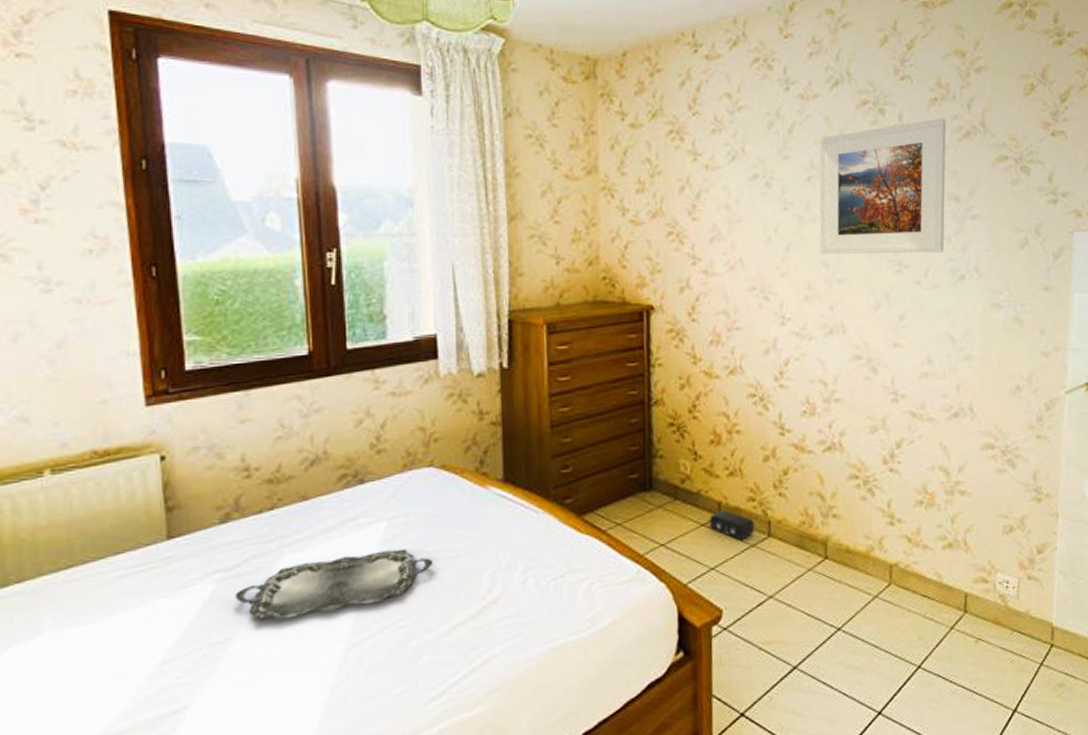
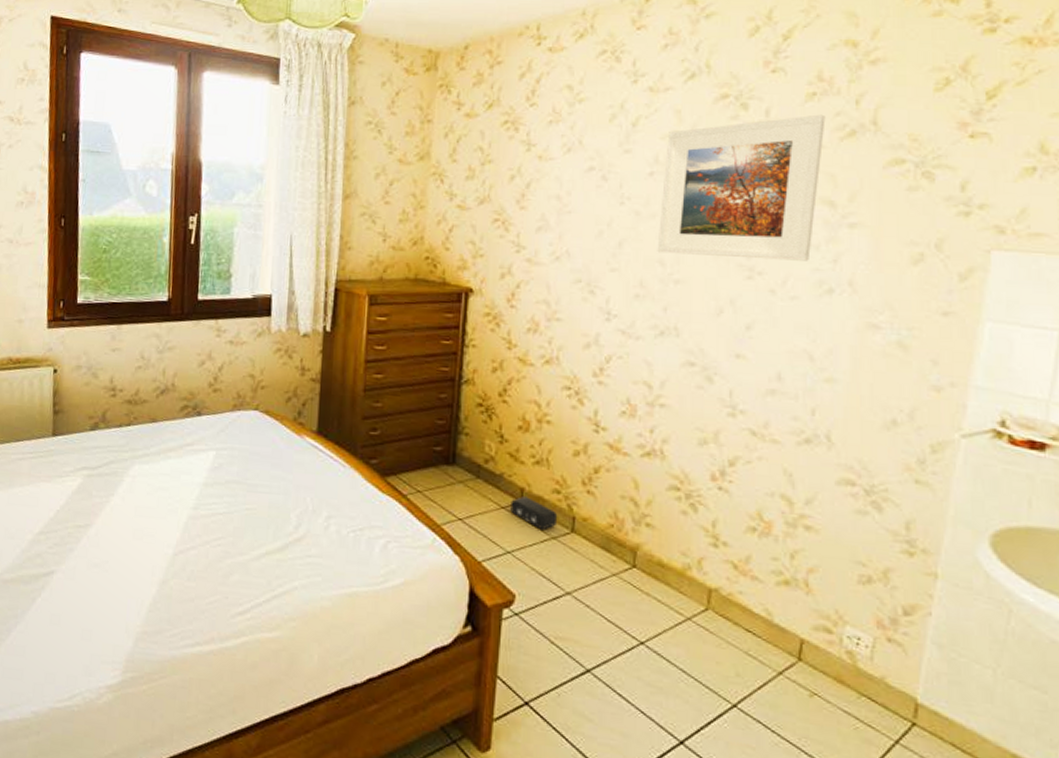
serving tray: present [235,548,433,622] -> none [95,474,251,520]

